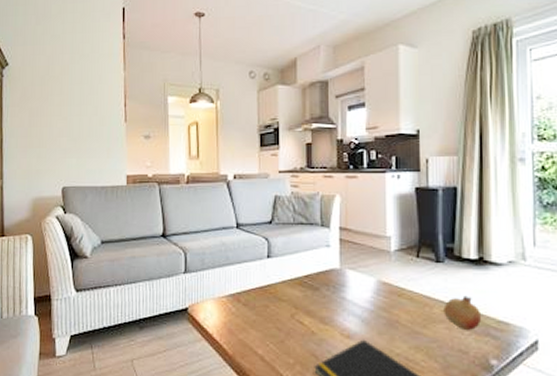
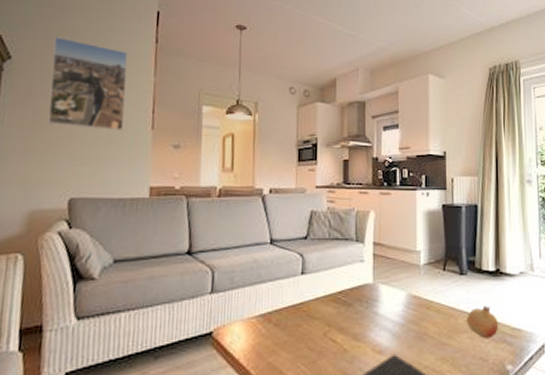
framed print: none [39,41,102,125] -> present [47,36,129,132]

